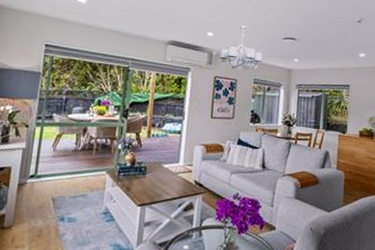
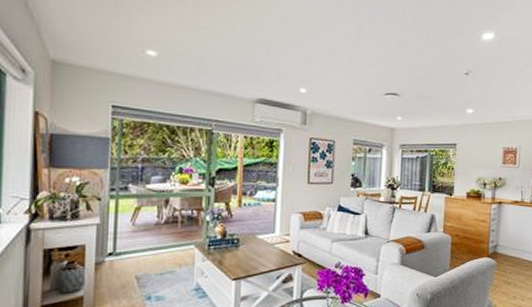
chandelier: present [219,25,263,71] -> none [315,80,363,131]

